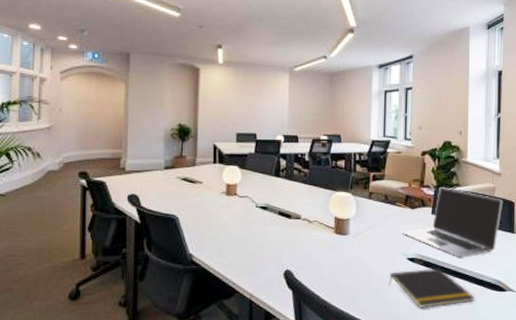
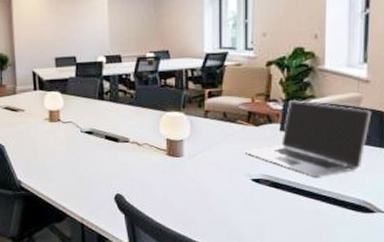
notepad: present [389,268,475,308] -> none [230,189,335,231]

